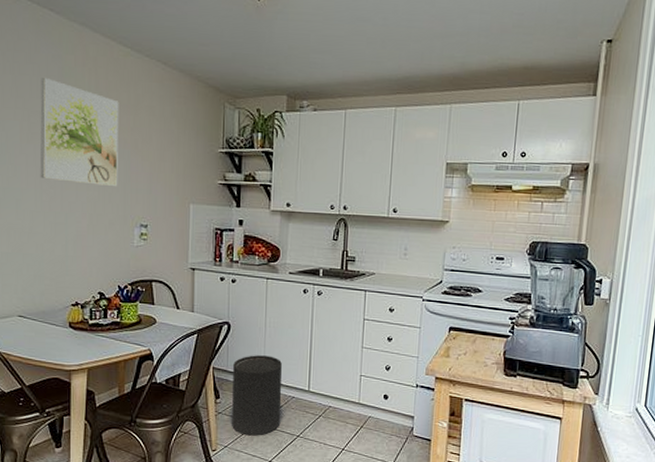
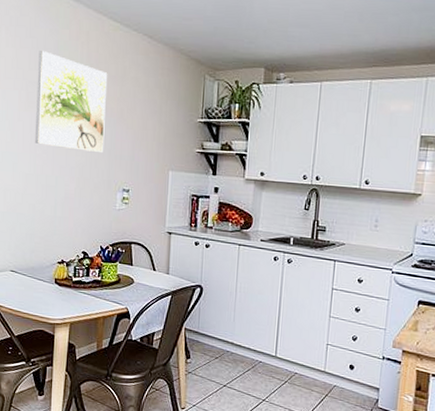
trash can: present [232,355,282,436] -> none [201,318,251,397]

